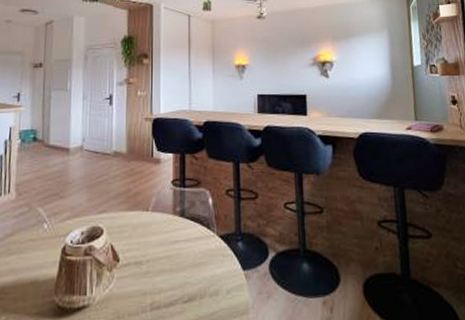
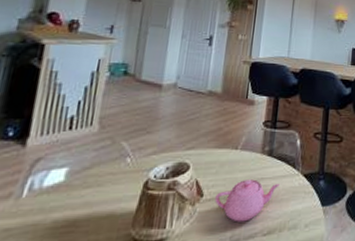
teapot: none [131,242,195,289] -> present [214,179,280,222]

